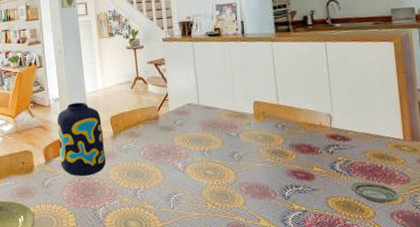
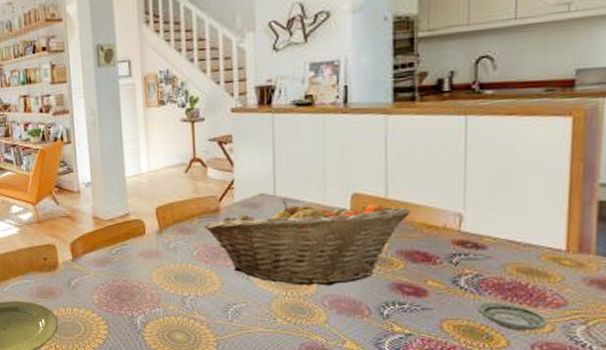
vase: present [56,102,106,176] -> none [87,188,149,277]
fruit basket: none [148,109,296,176] -> present [204,201,411,286]

